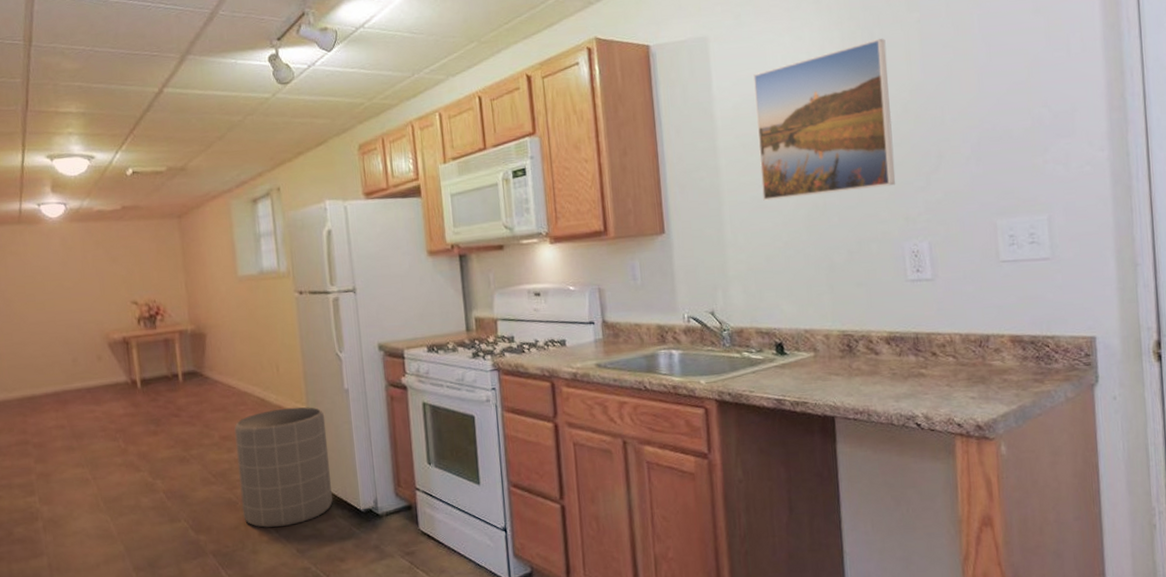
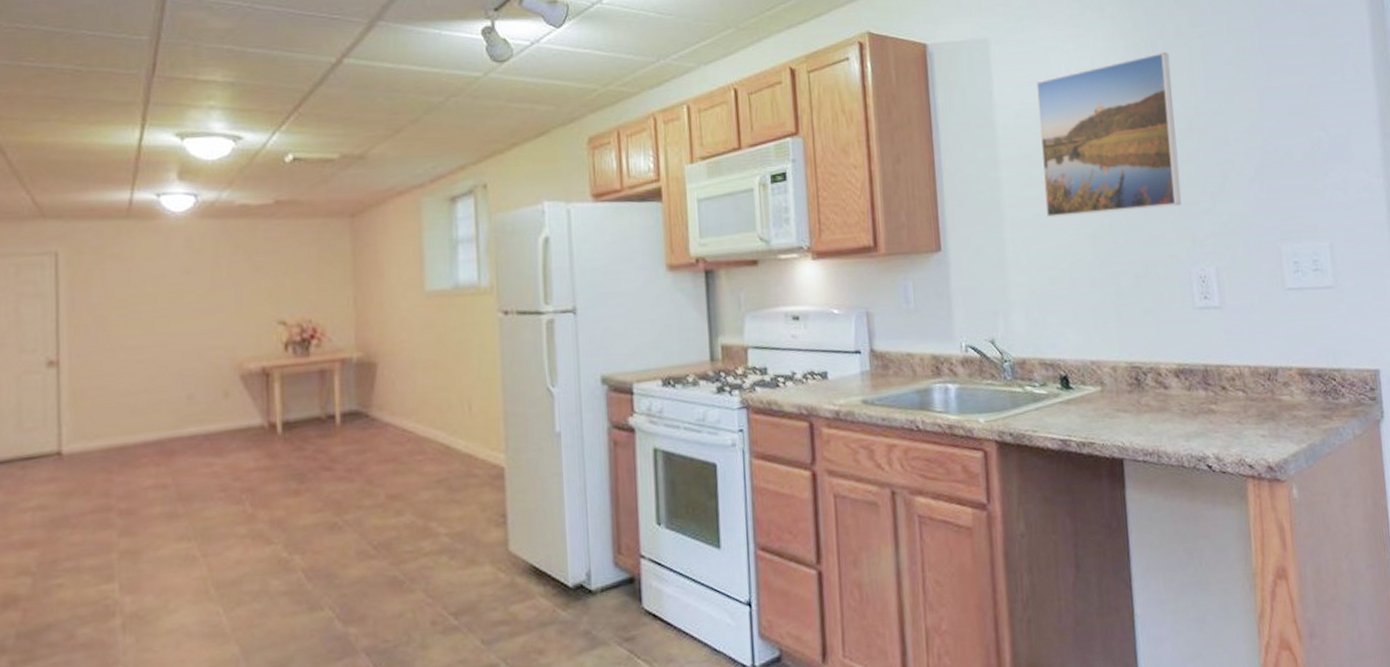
trash can: present [234,407,333,528] -> none [407,455,532,614]

